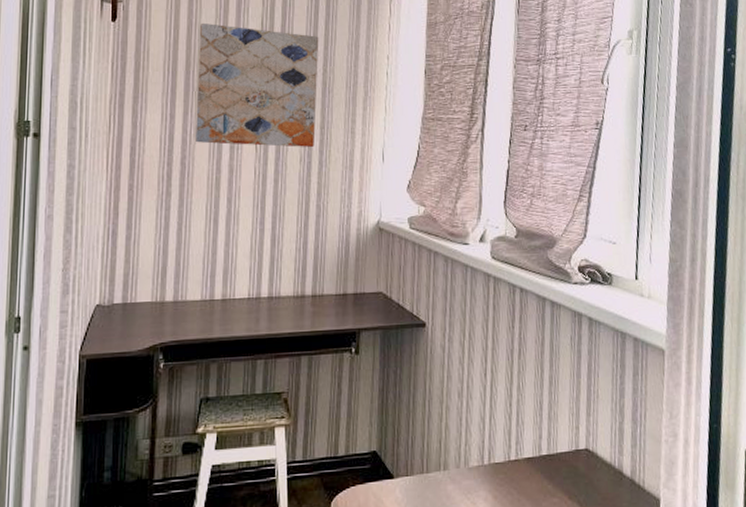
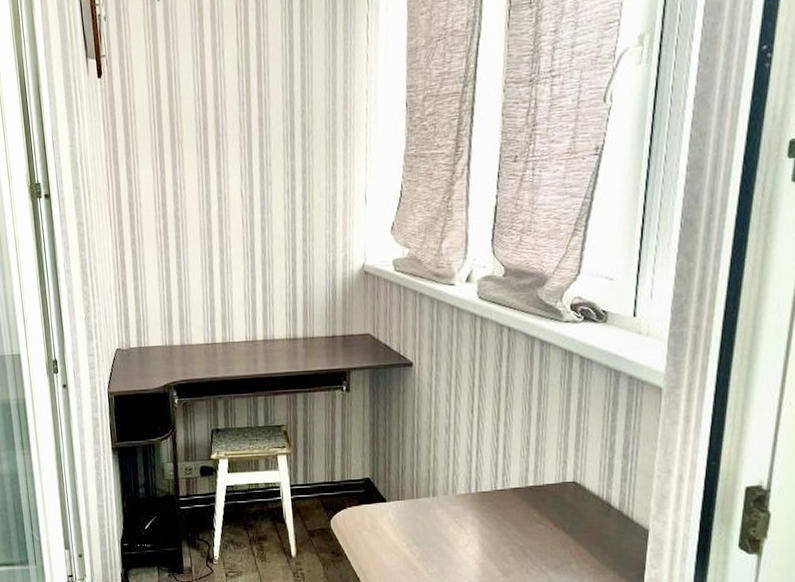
wall art: present [194,22,319,148] -> none [178,71,298,195]

